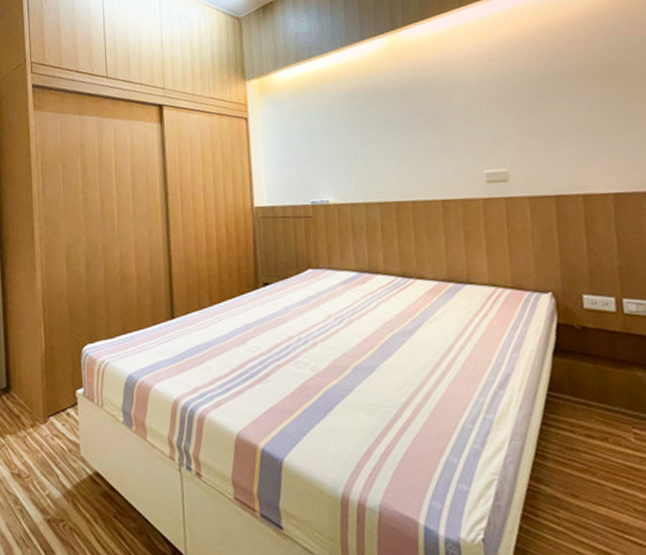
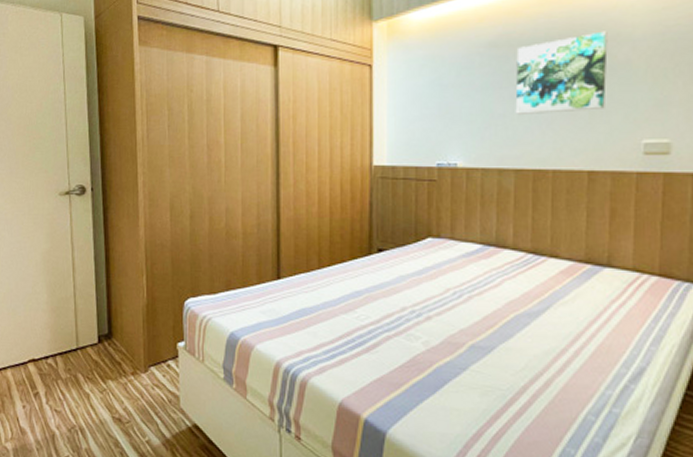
wall art: none [371,80,450,155] -> present [515,31,608,114]

